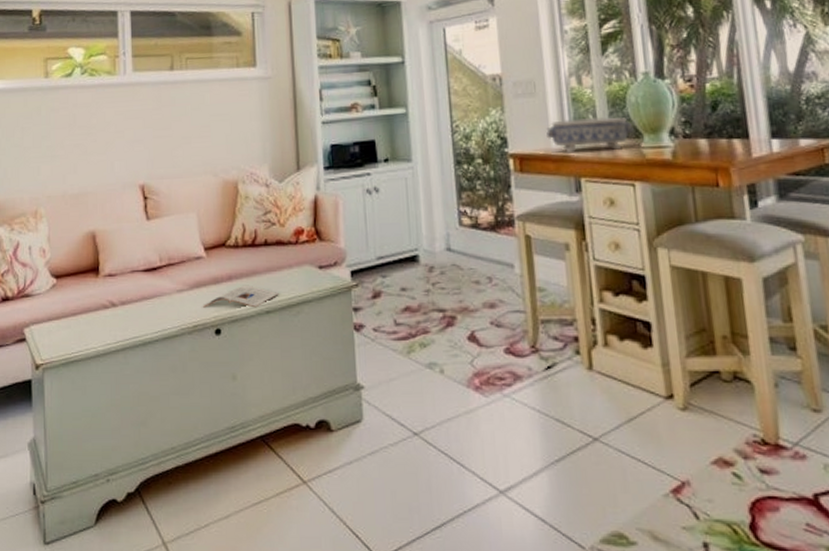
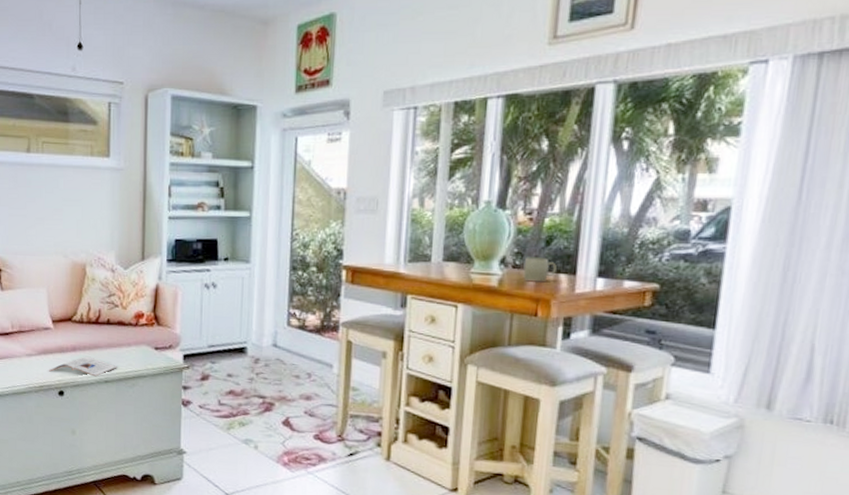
decorative bowl: present [546,116,634,154] -> none [382,239,466,272]
mug: none [694,124,728,151] -> present [523,257,557,283]

